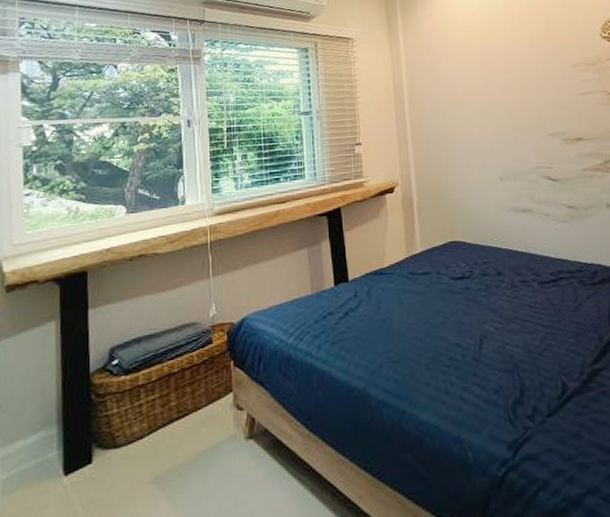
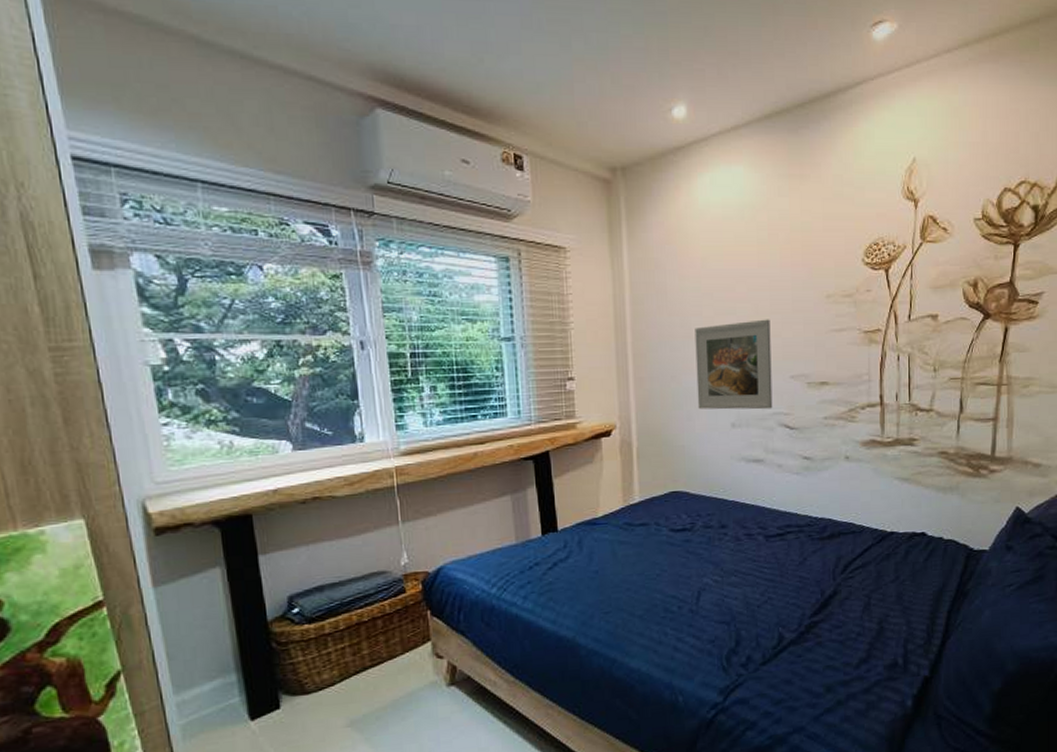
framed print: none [462,87,535,166] -> present [695,319,773,410]

